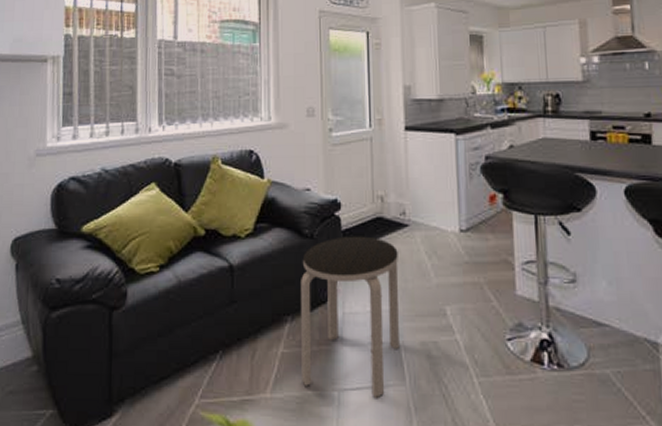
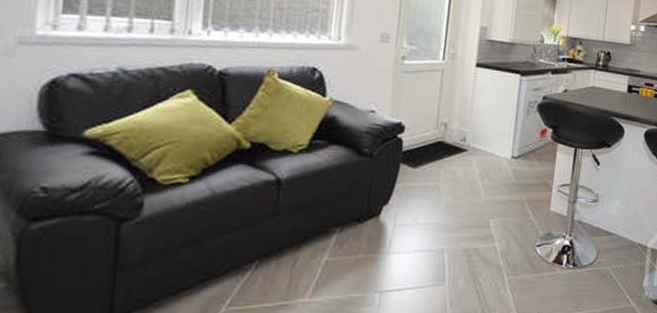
side table: present [301,236,399,398] -> none [344,157,454,297]

